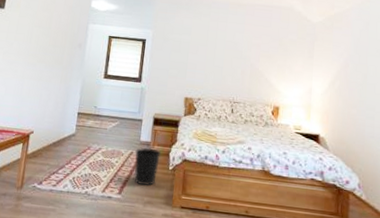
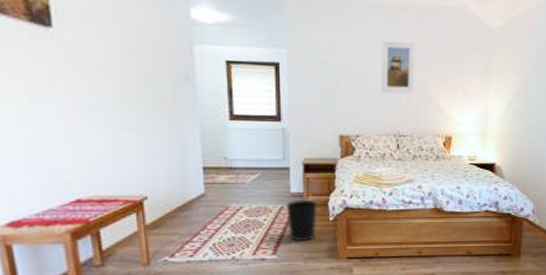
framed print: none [221,27,251,69] -> present [381,40,416,94]

